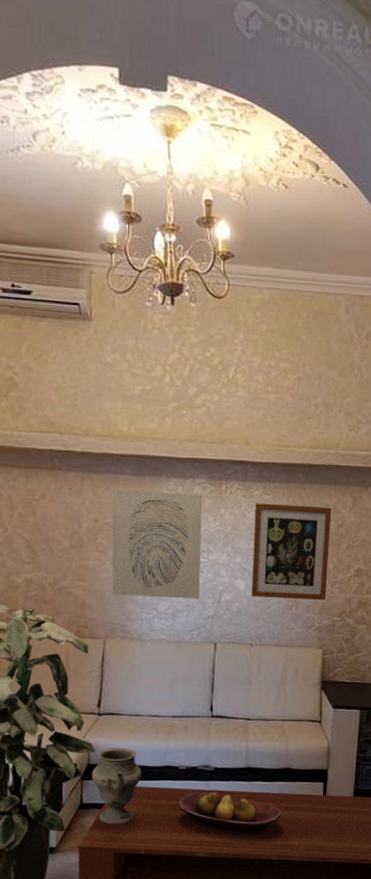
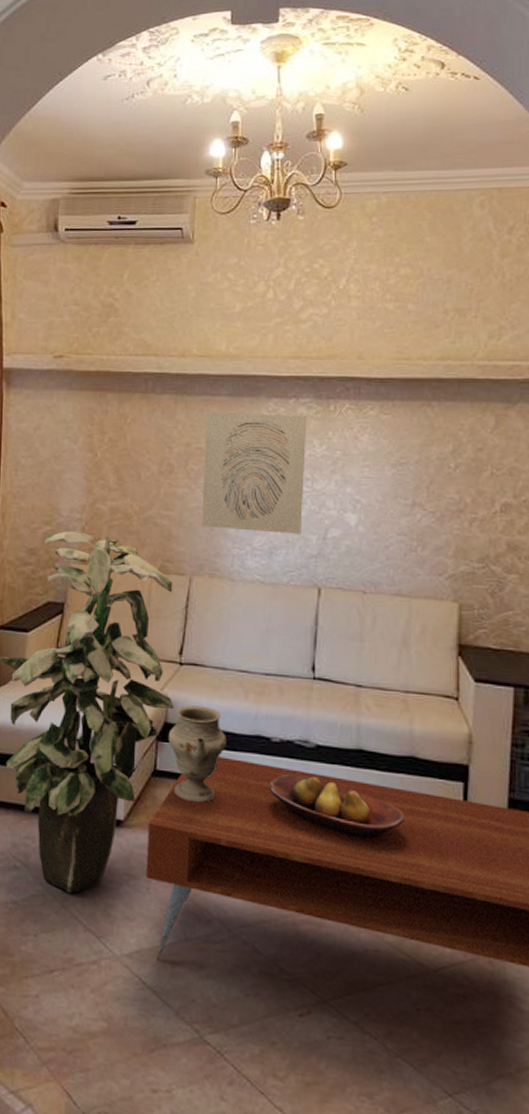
wall art: present [251,503,332,601] -> none [364,424,468,541]

